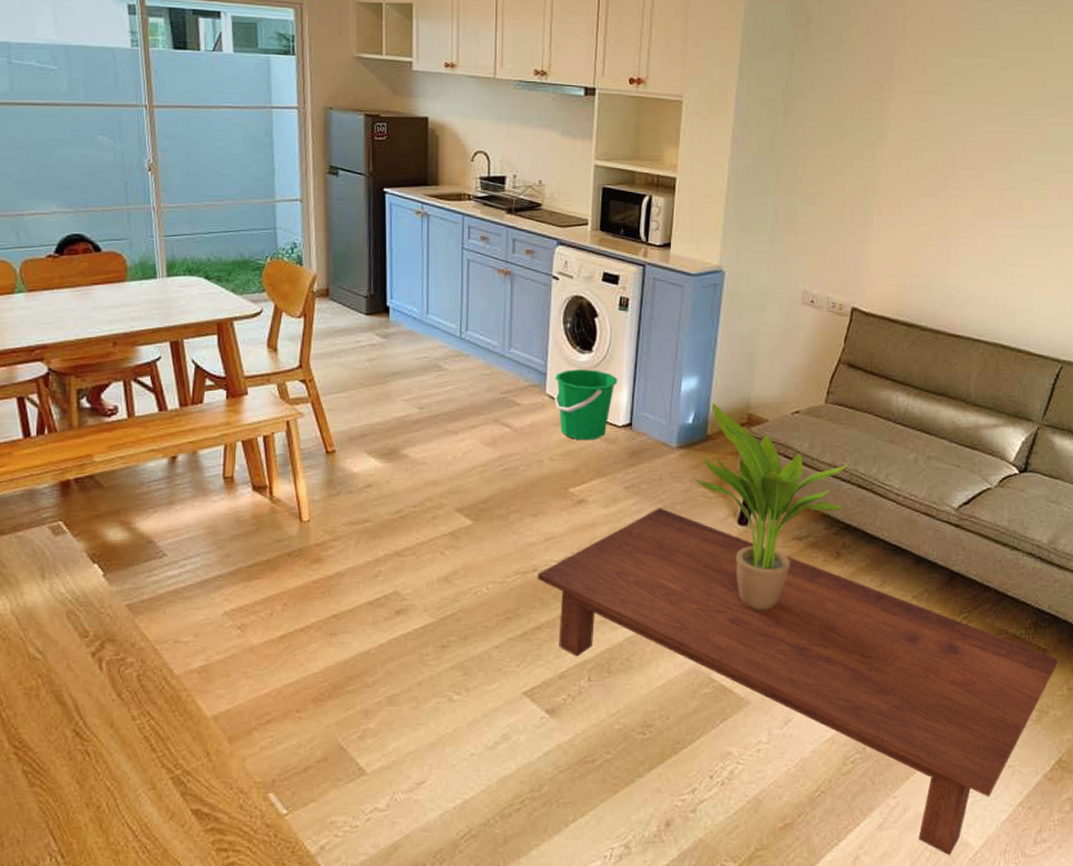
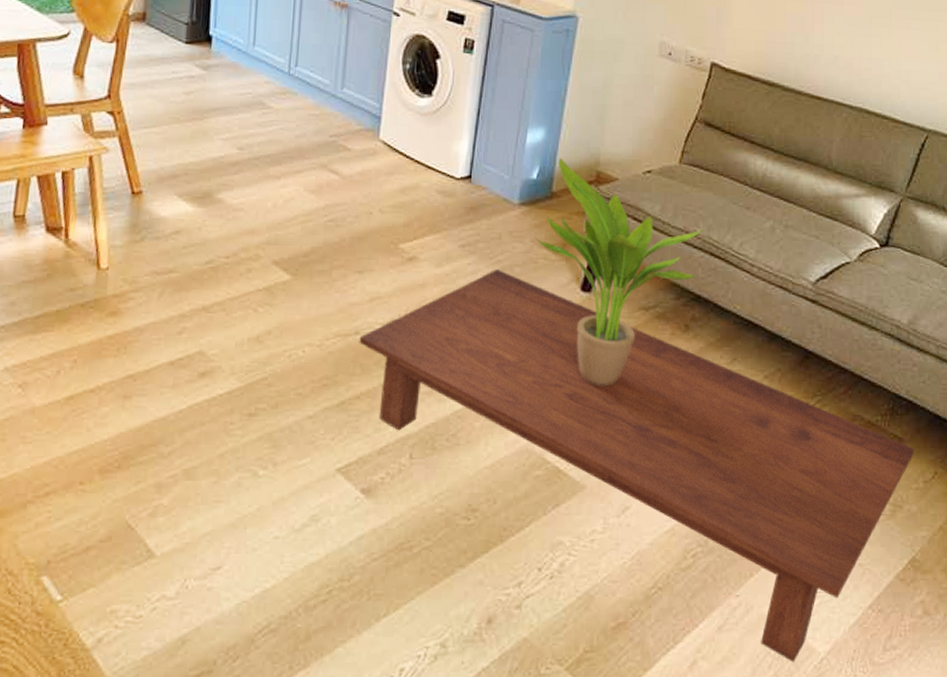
bucket: present [554,369,618,441] -> none [387,114,459,193]

